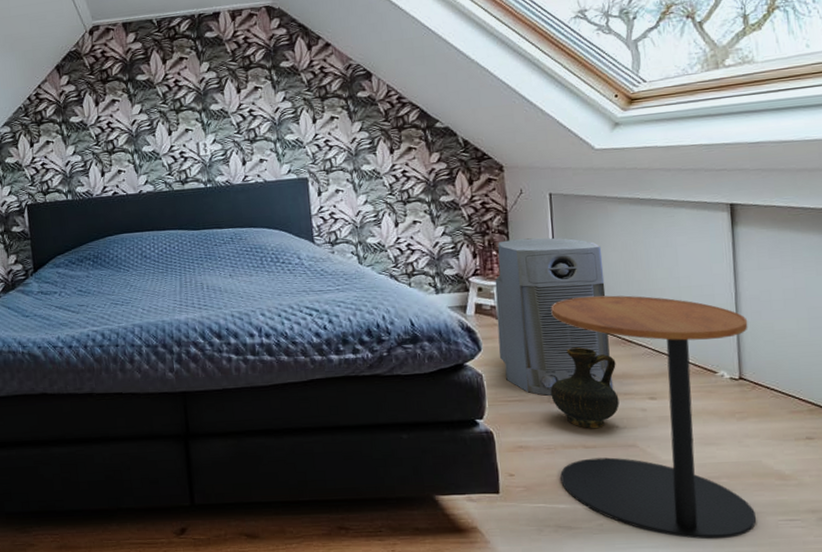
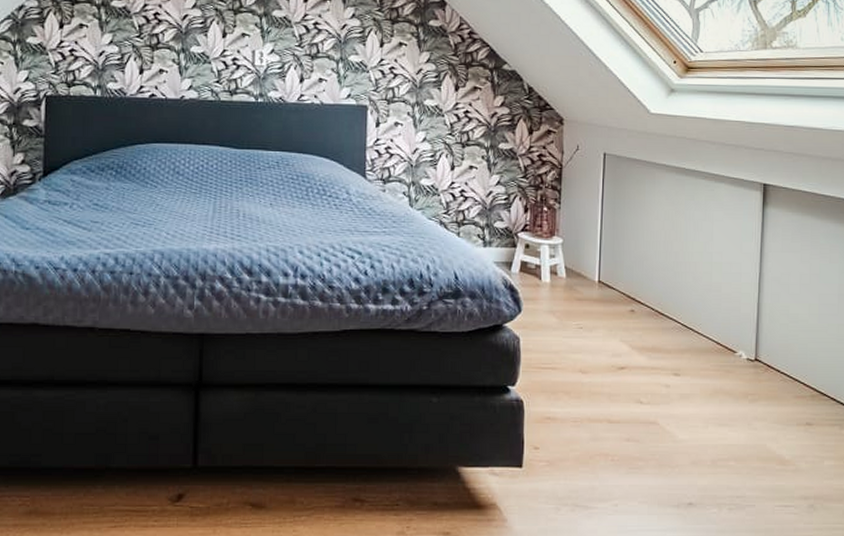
air purifier: present [495,237,614,396] -> none [538,197,646,365]
ceramic jug: present [550,347,619,429] -> none [583,316,647,403]
side table: present [551,295,756,540] -> none [583,264,768,524]

